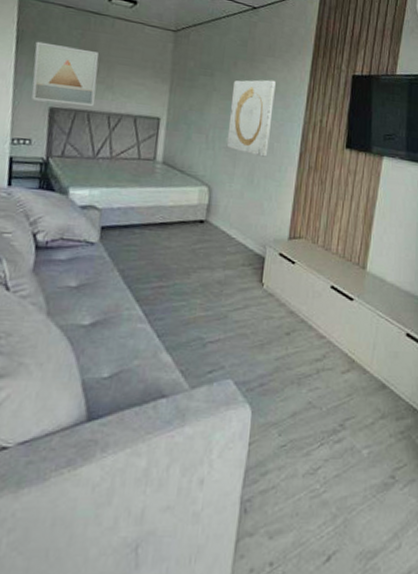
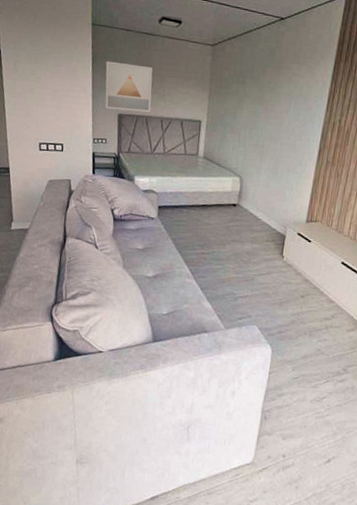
wall art: present [226,79,276,157] -> none [255,84,300,153]

